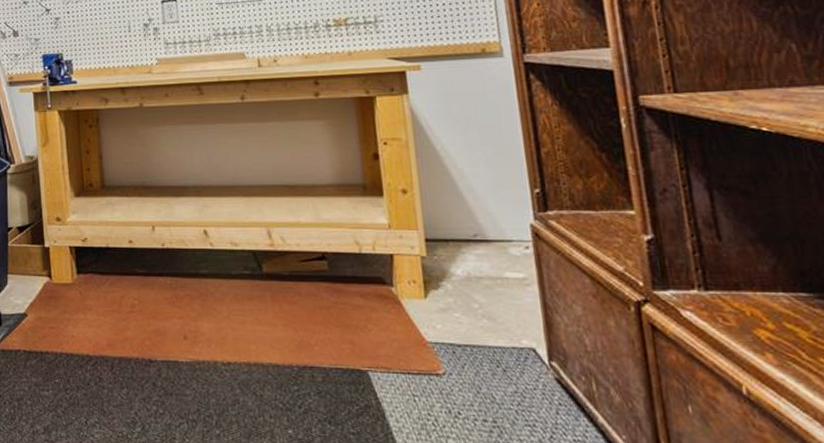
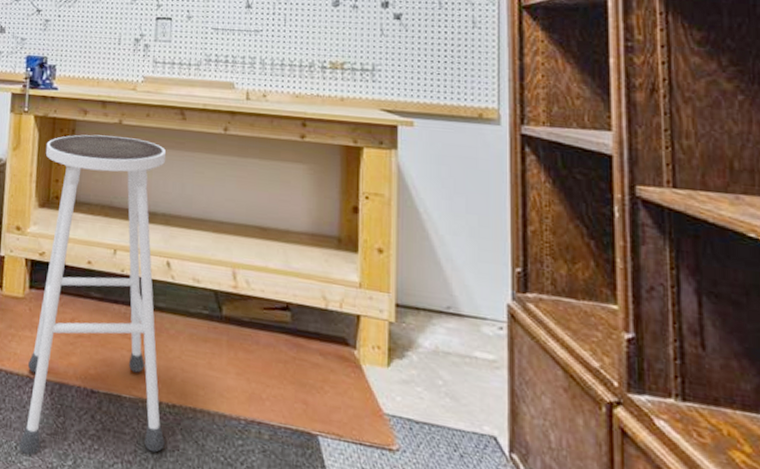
stool: none [73,119,225,428] -> present [19,134,167,455]

